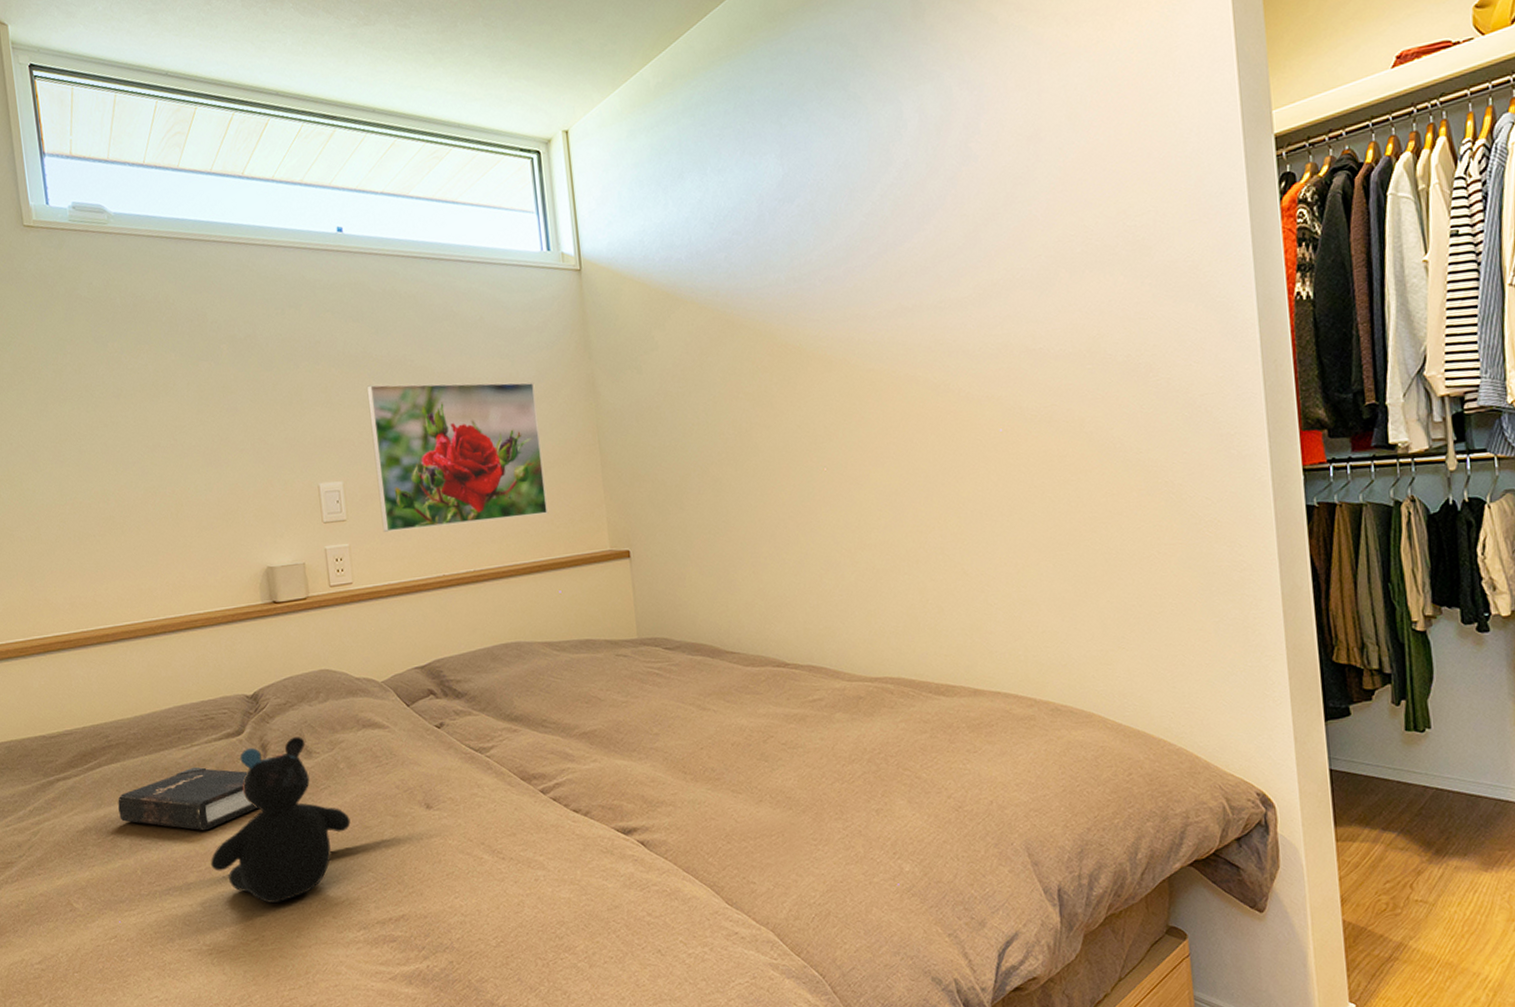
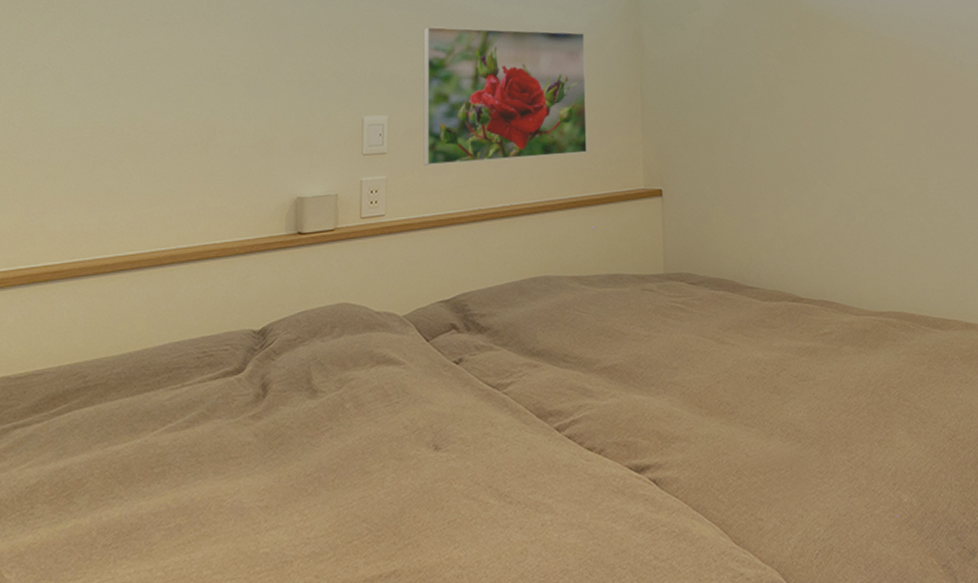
hardback book: present [118,767,257,831] -> none [82,409,247,482]
teddy bear: present [211,737,351,903] -> none [182,374,350,564]

